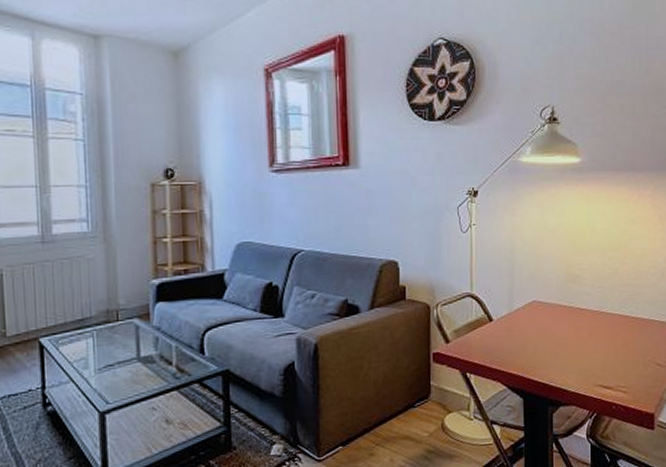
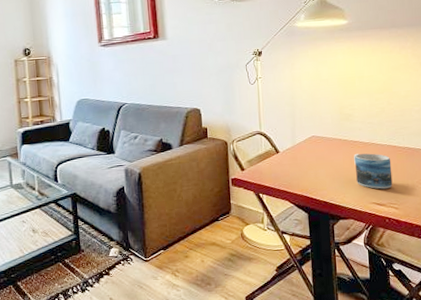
mug: none [580,324,622,369] -> present [354,153,393,189]

